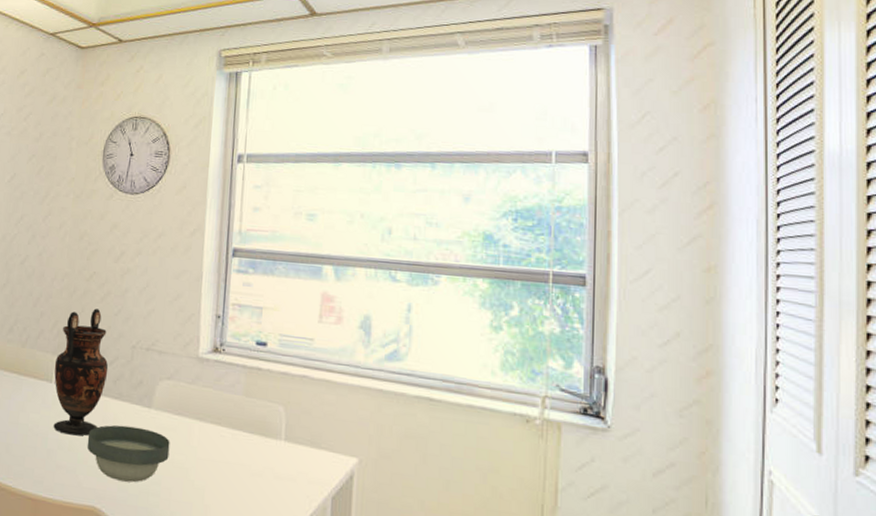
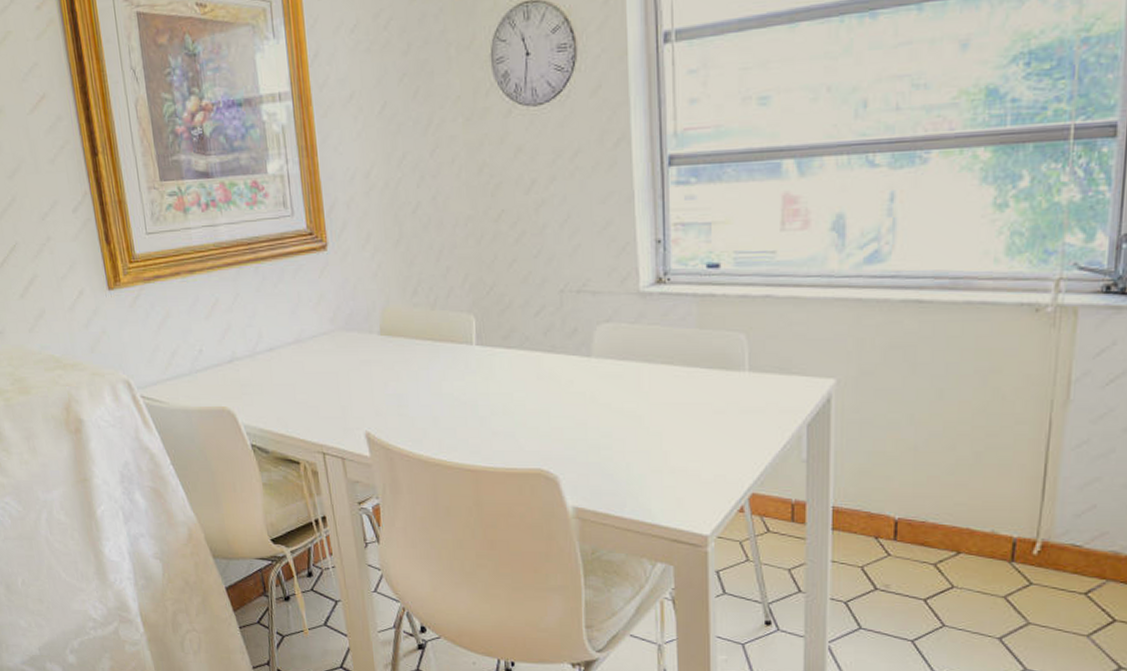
vase: present [53,308,109,436] -> none [472,253,536,398]
bowl: present [86,425,170,483] -> none [522,380,618,439]

